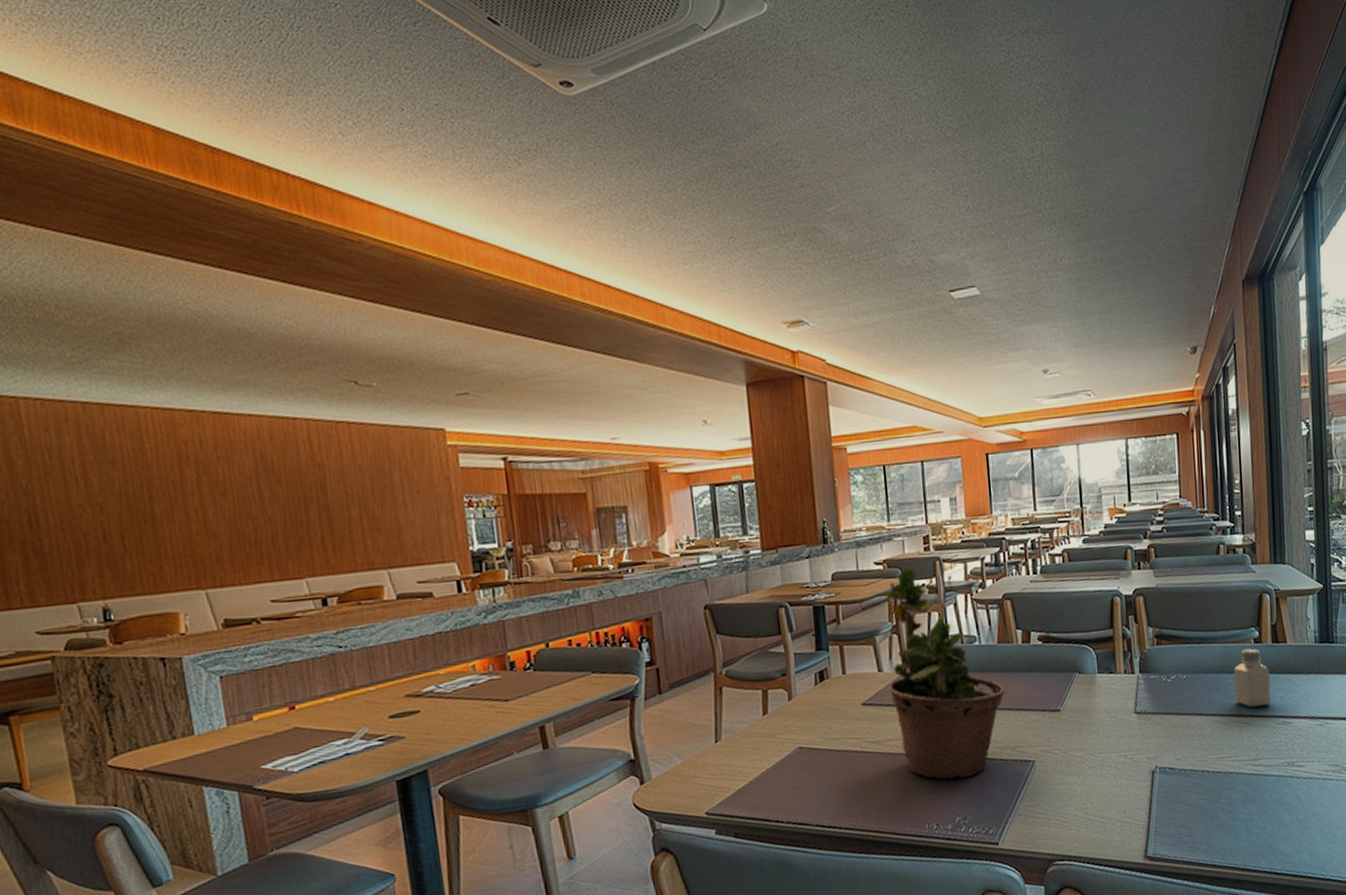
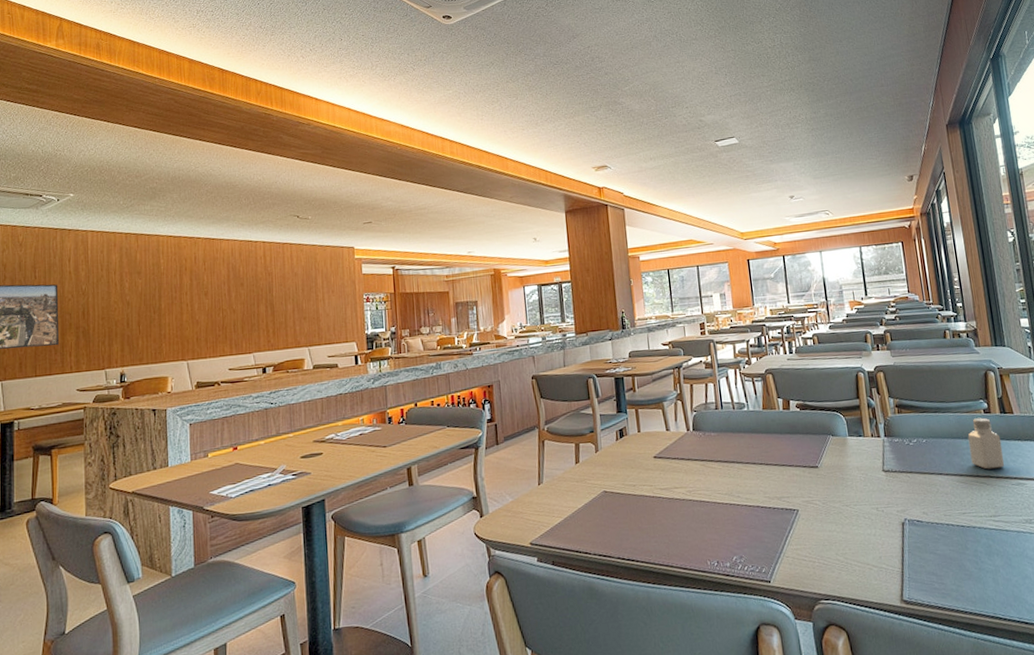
potted plant: present [885,551,1005,780] -> none [671,335,771,523]

